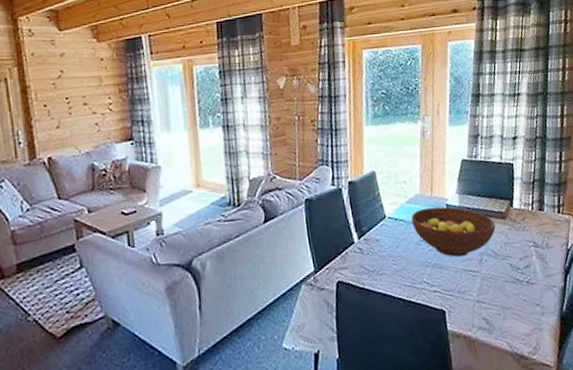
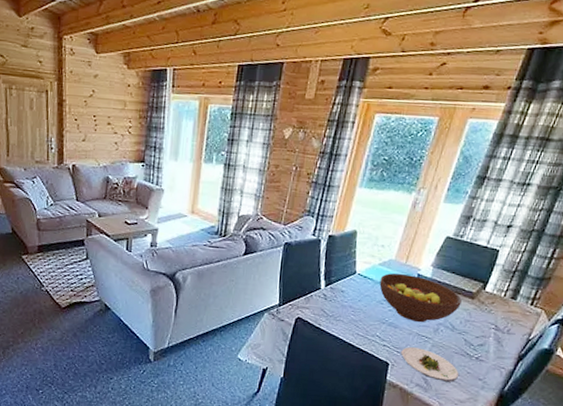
salad plate: none [453,285,516,318] -> present [401,347,459,383]

